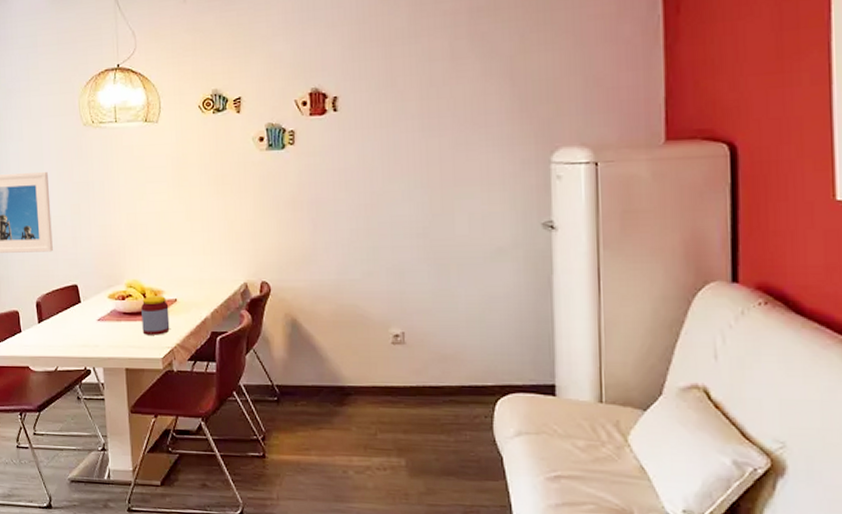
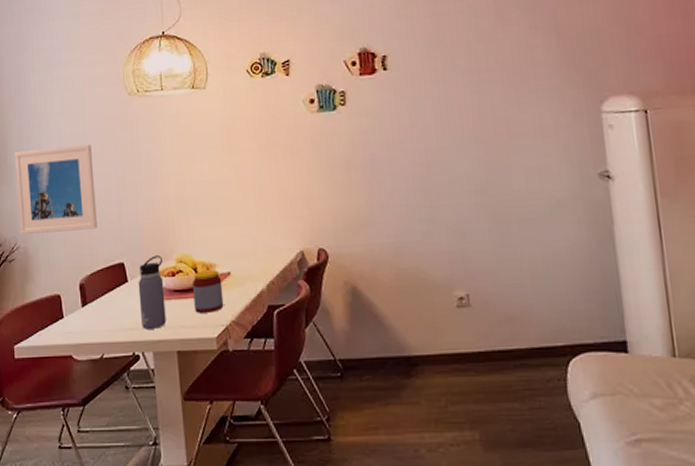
water bottle: none [90,280,116,347] -> present [138,255,166,329]

